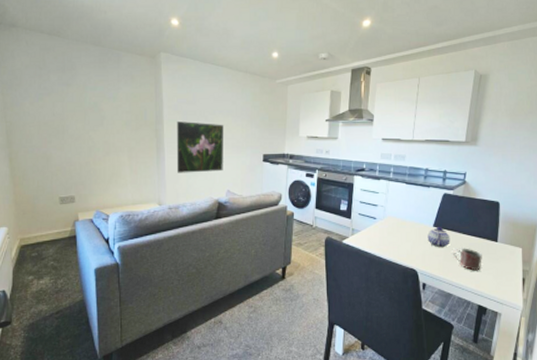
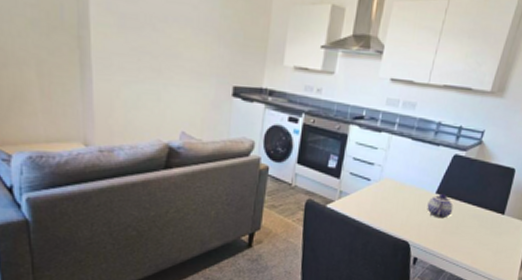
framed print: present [176,122,223,173] -> none [109,27,179,106]
mug: present [453,248,482,271] -> none [453,220,485,246]

